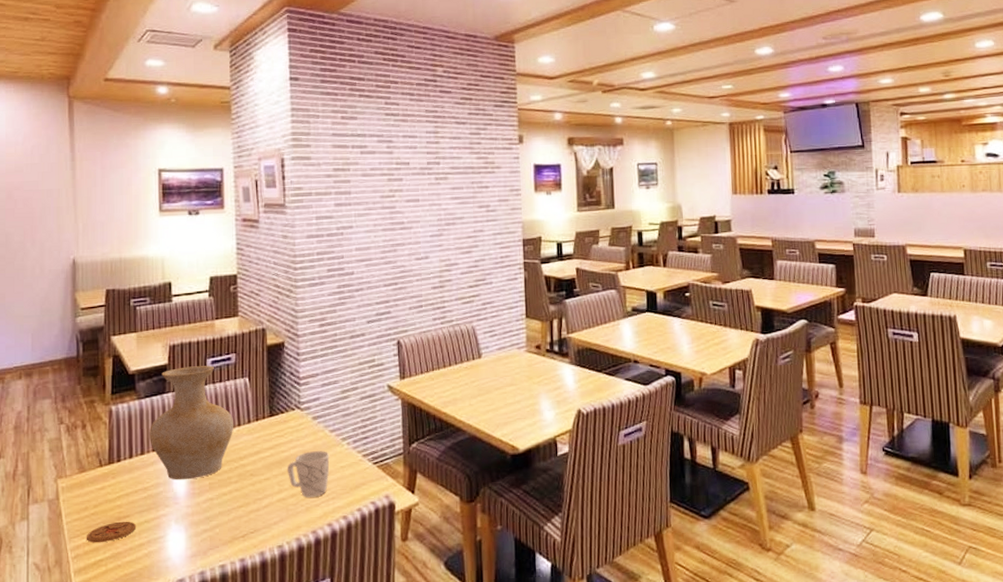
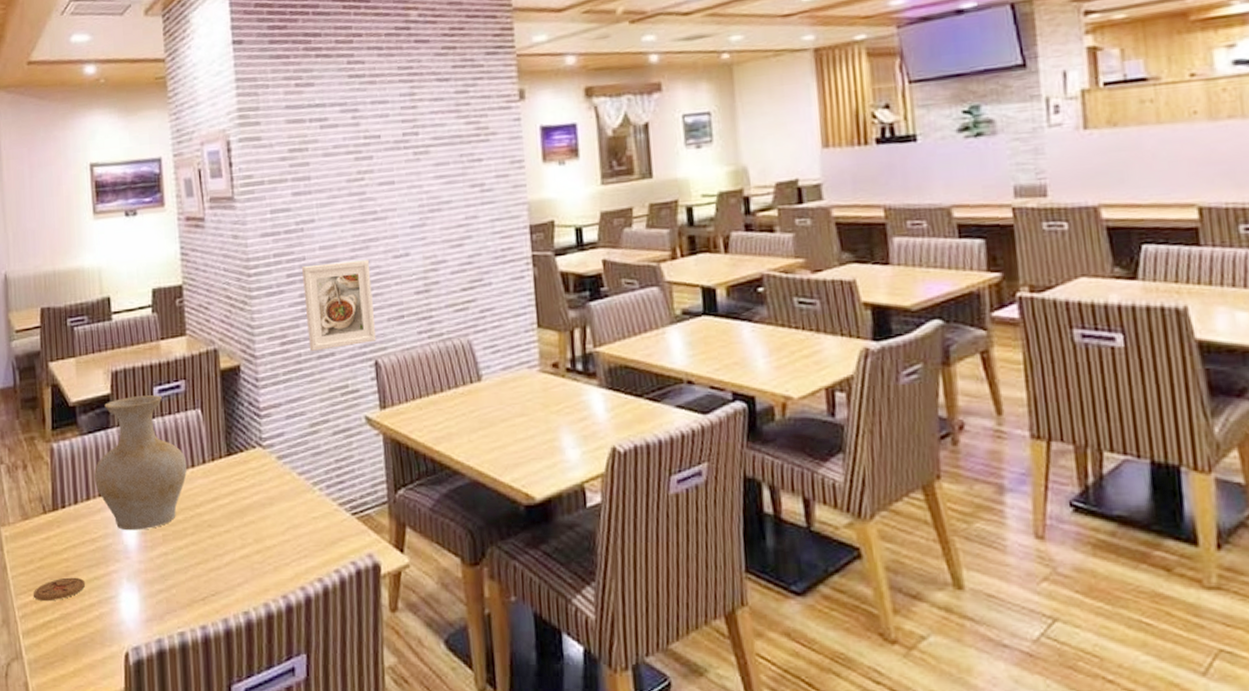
mug: present [286,451,330,498] -> none [249,498,300,555]
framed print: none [341,260,400,332] -> present [302,260,377,351]

